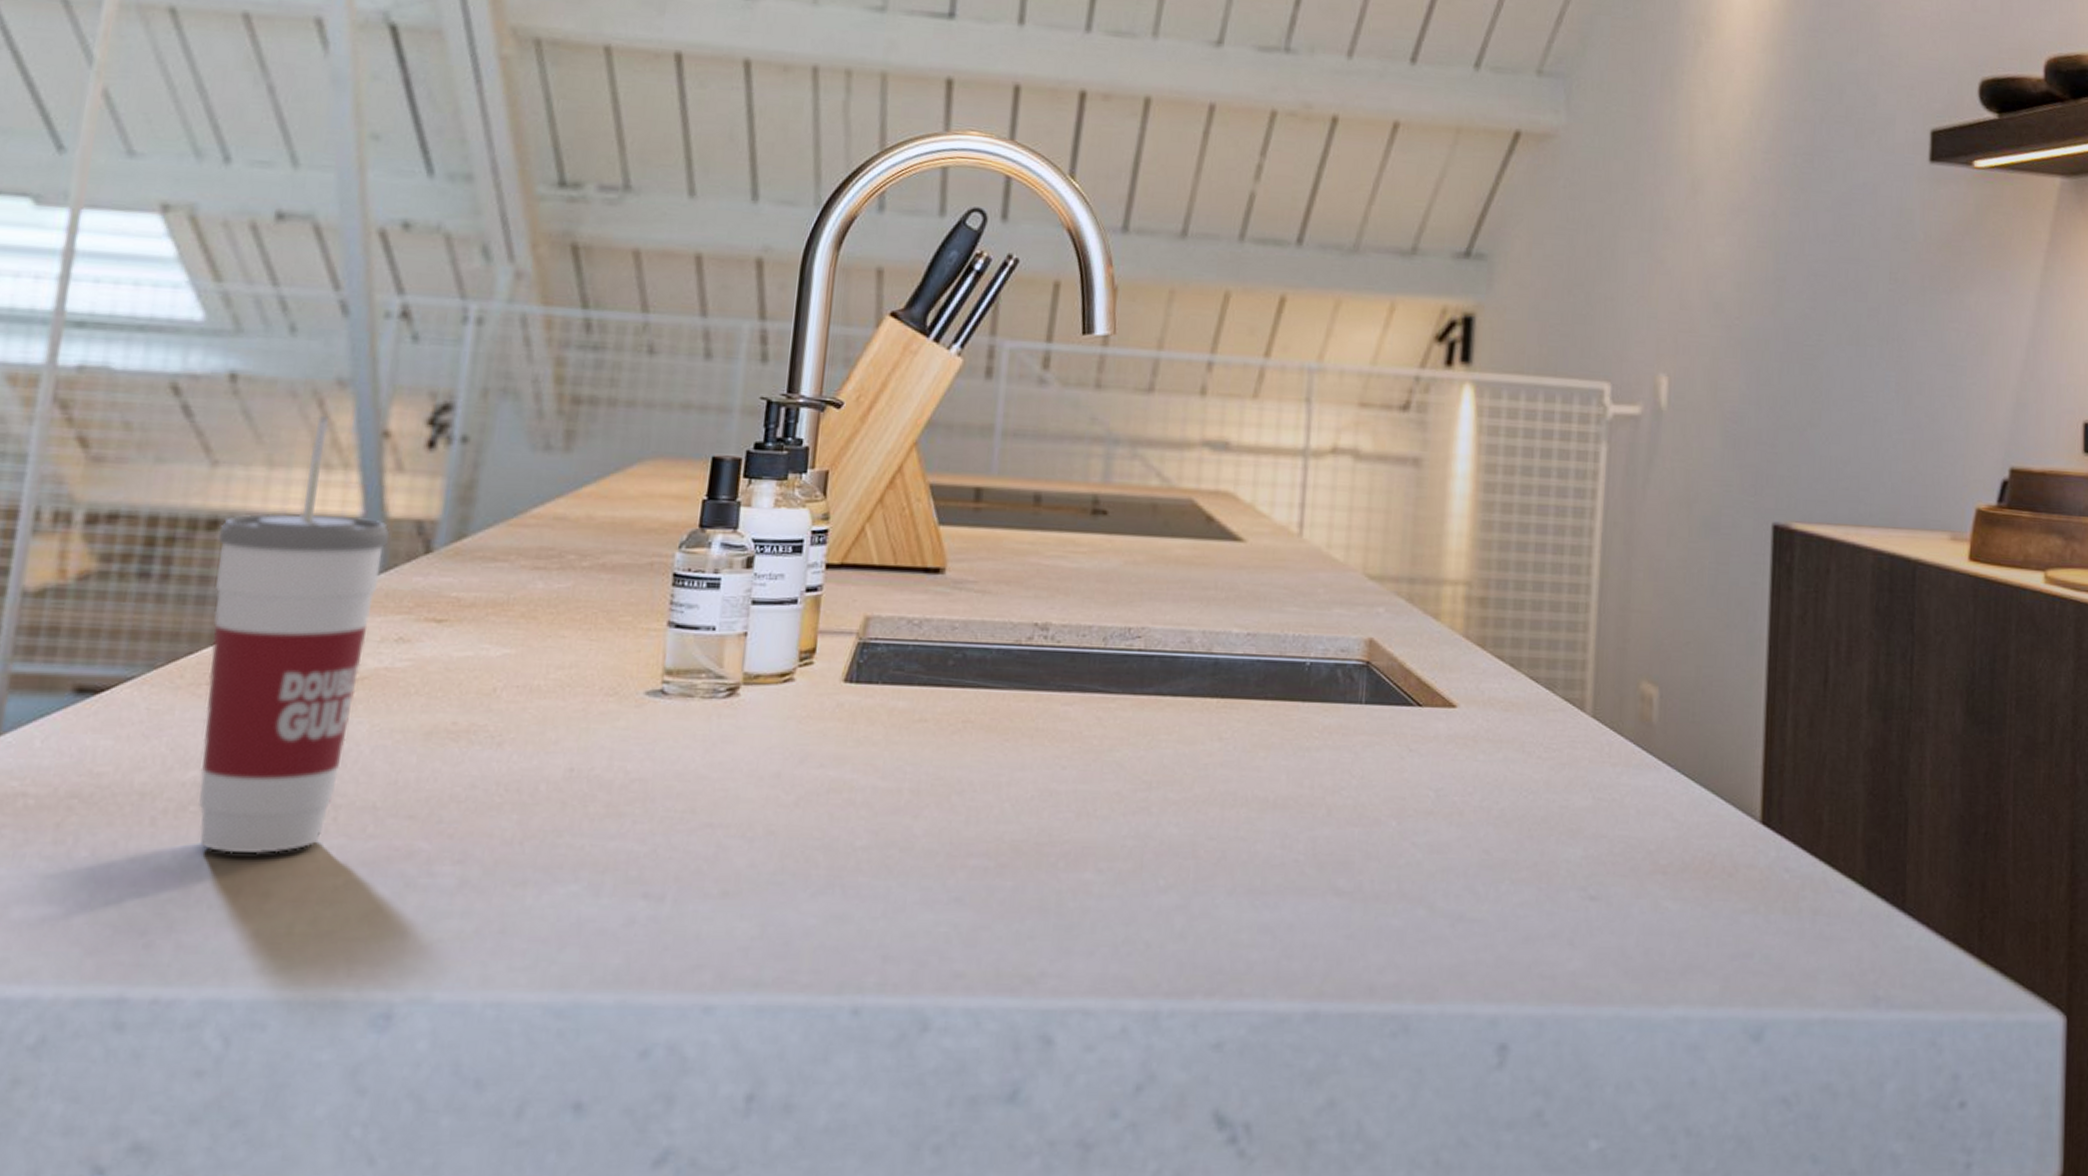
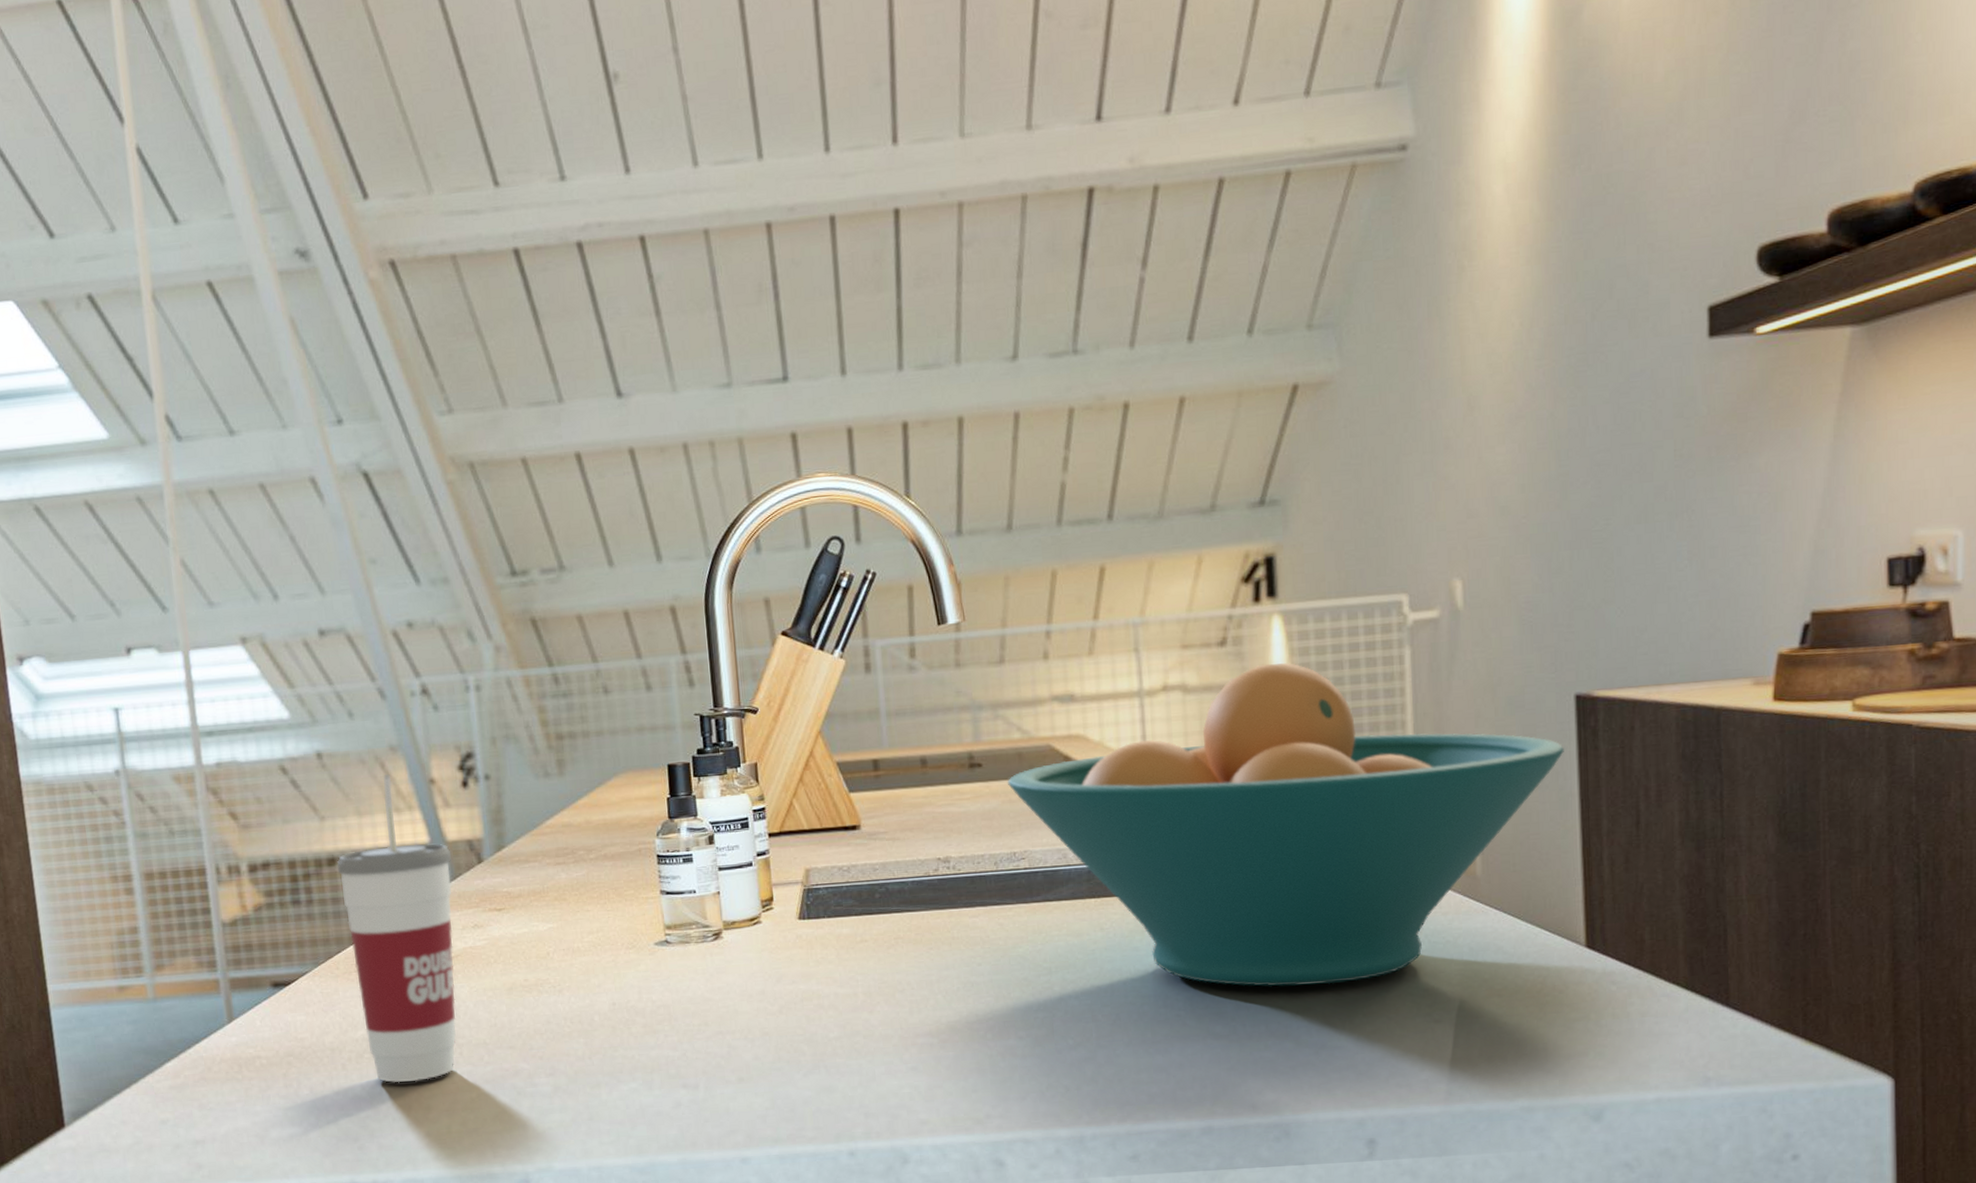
fruit bowl: none [1135,438,1757,839] -> present [1008,663,1564,987]

